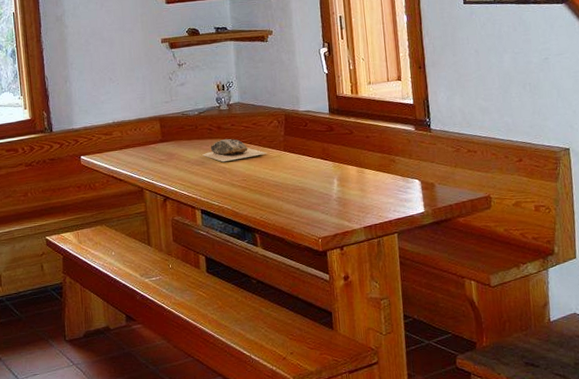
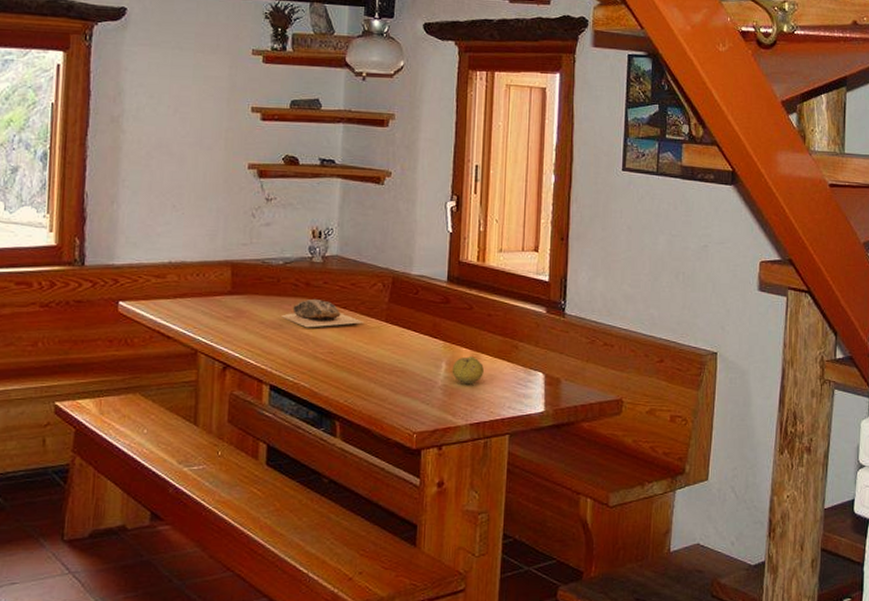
fruit: none [342,172,369,195] -> present [452,356,484,385]

